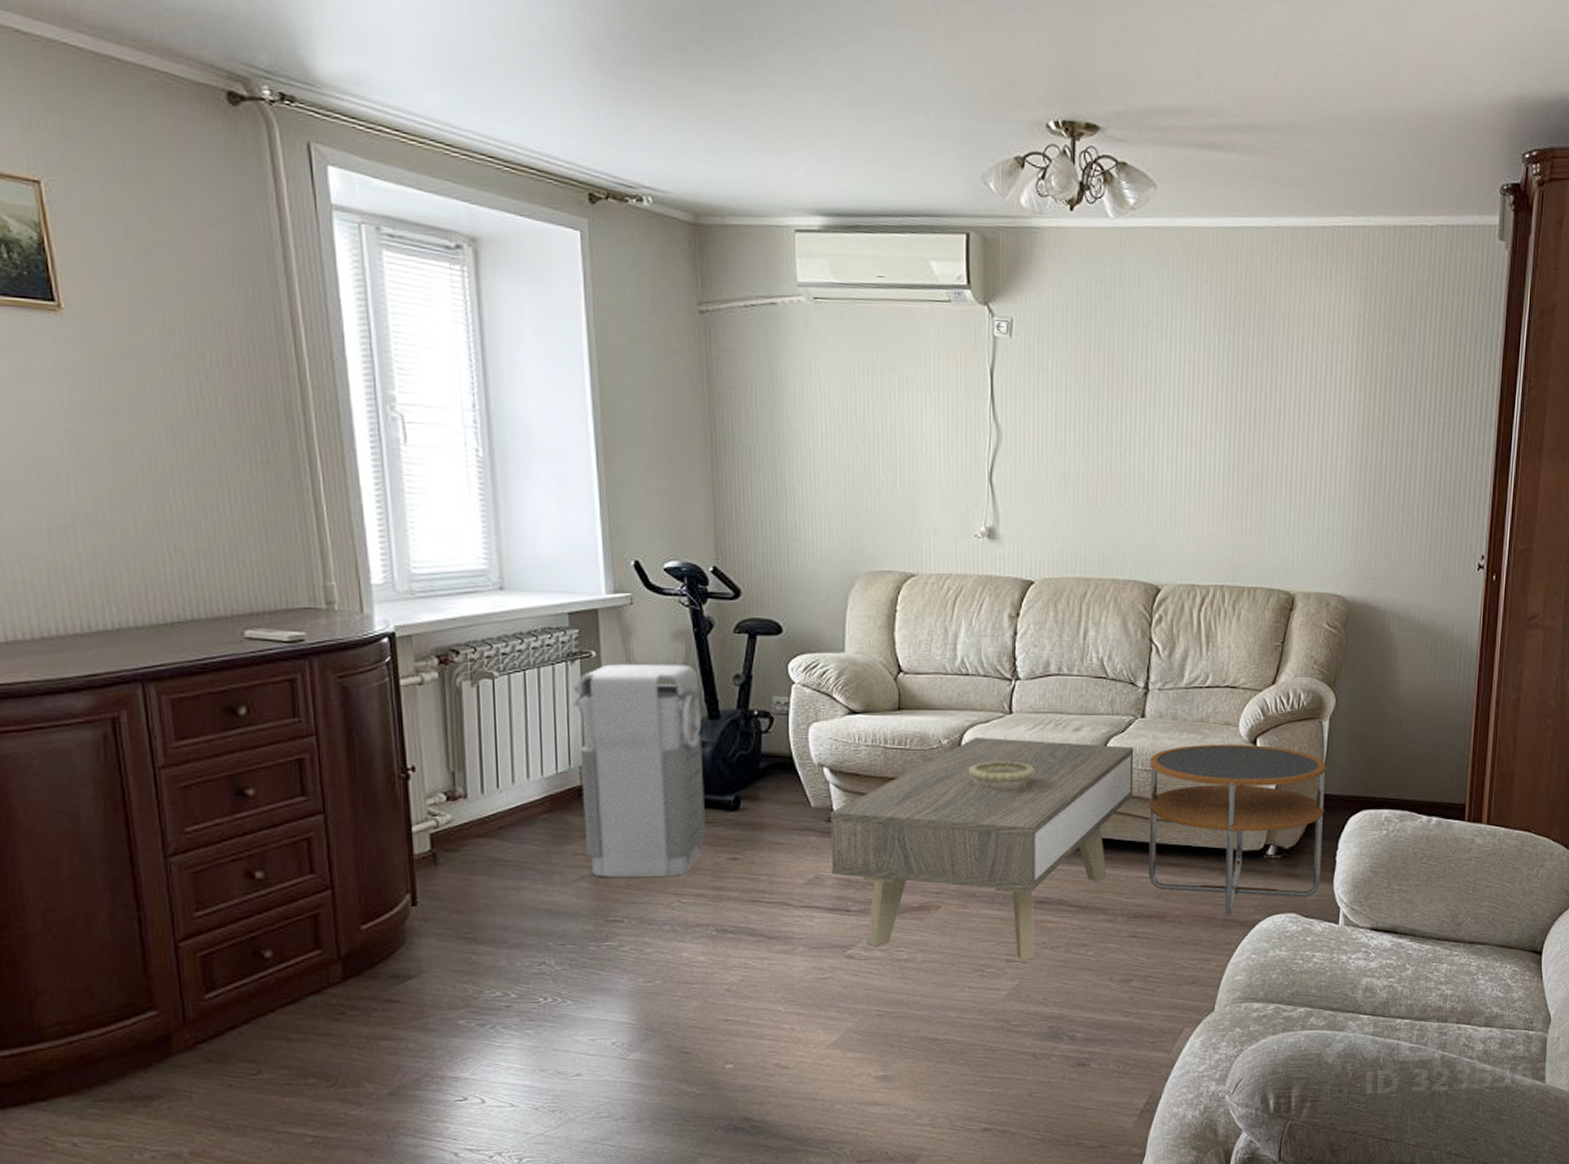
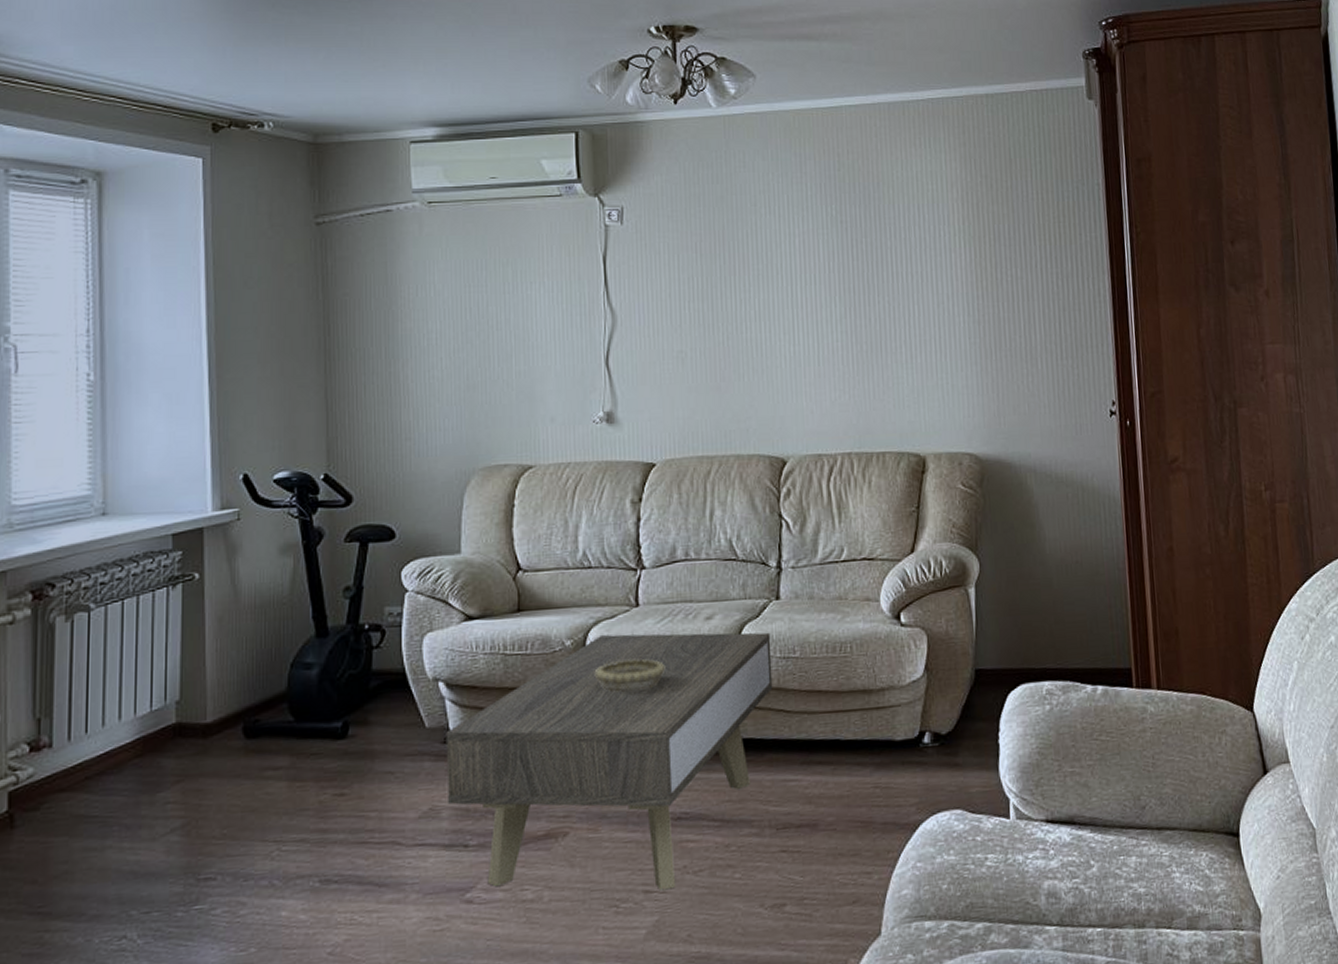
grenade: present [573,664,705,877] -> none [173,580,310,828]
side table: present [1148,744,1326,916] -> none [787,620,985,818]

